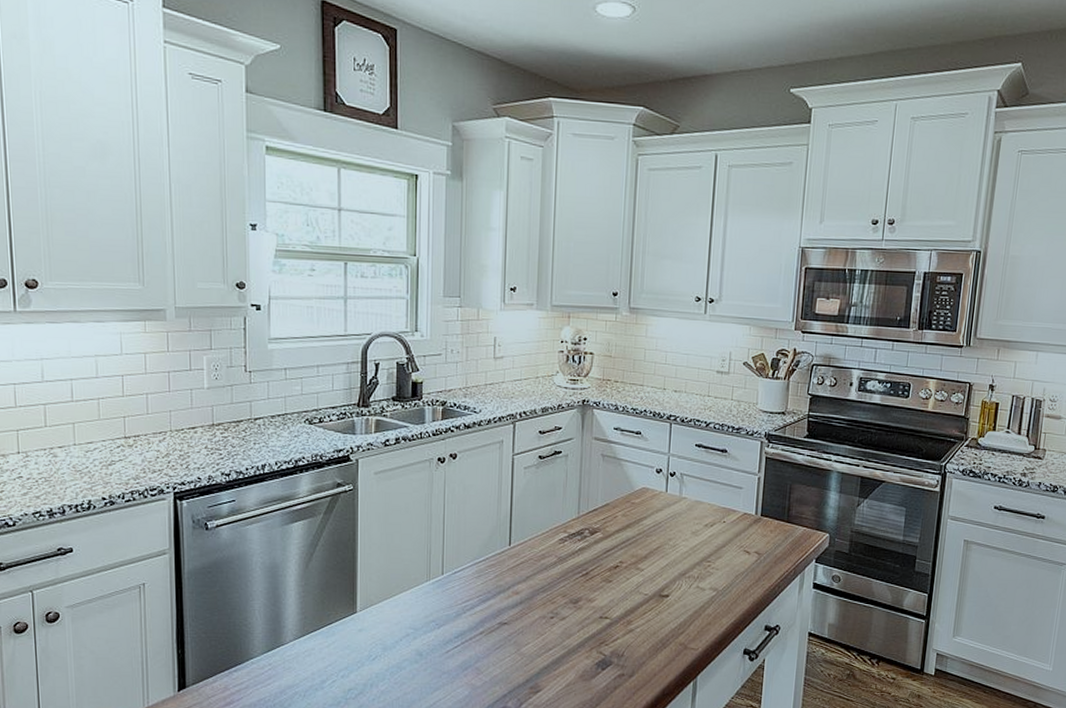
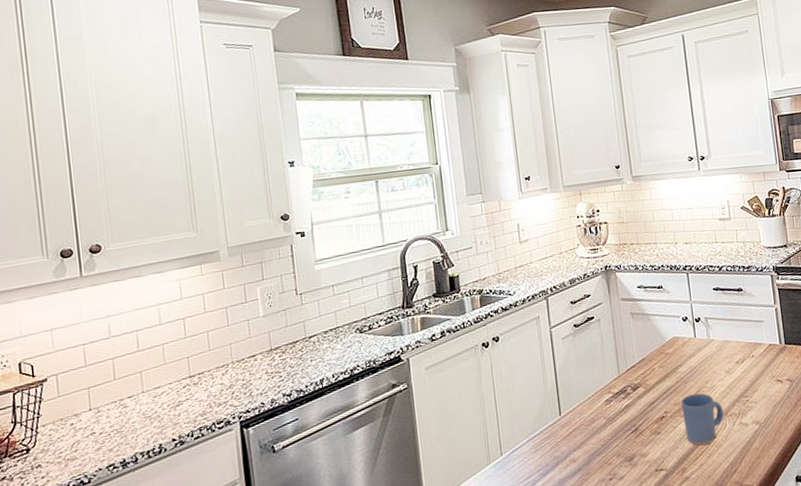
mug: none [638,549,682,601] -> present [681,393,724,445]

